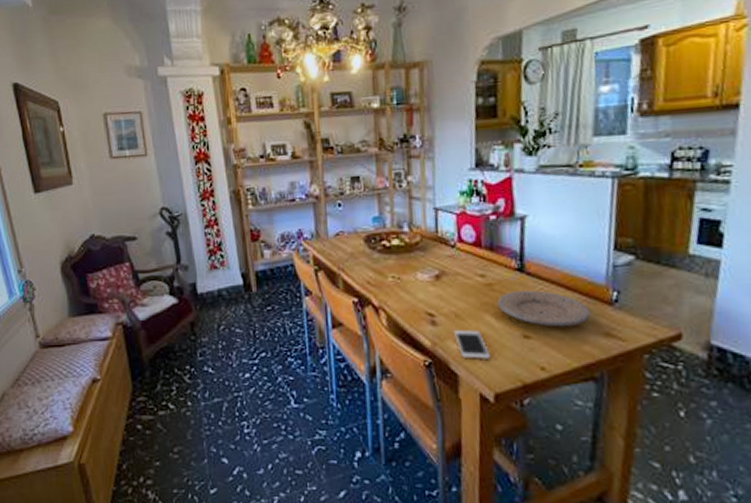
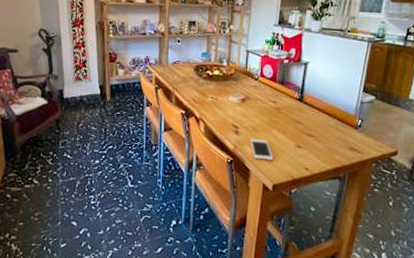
plate: present [497,290,591,327] -> none [282,114,343,142]

